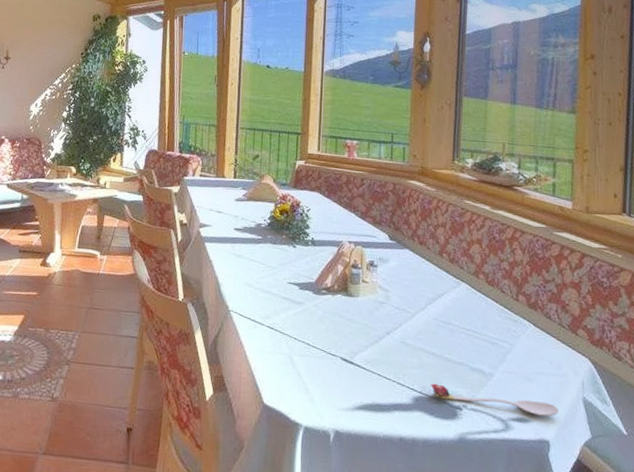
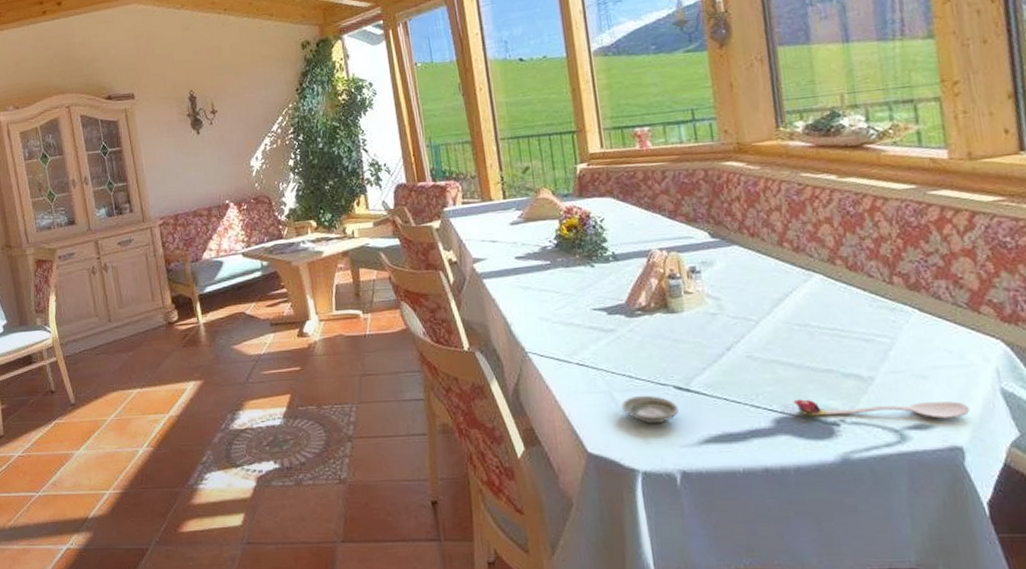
saucer: none [298,361,341,388] -> present [622,395,679,424]

